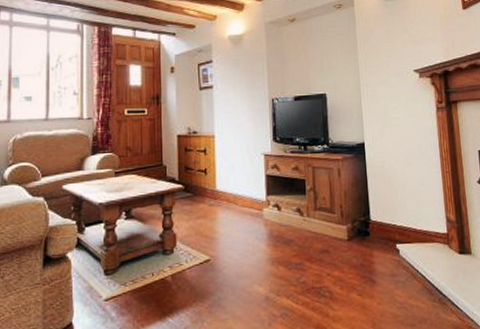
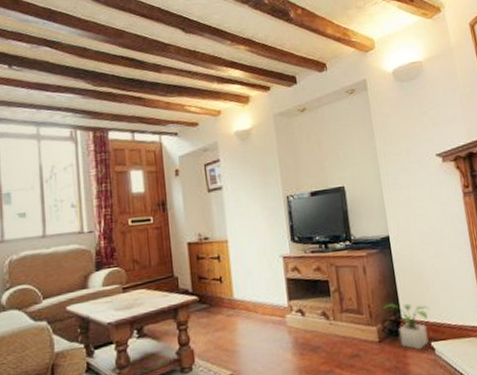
potted plant: none [352,205,397,251] -> present [381,303,429,350]

